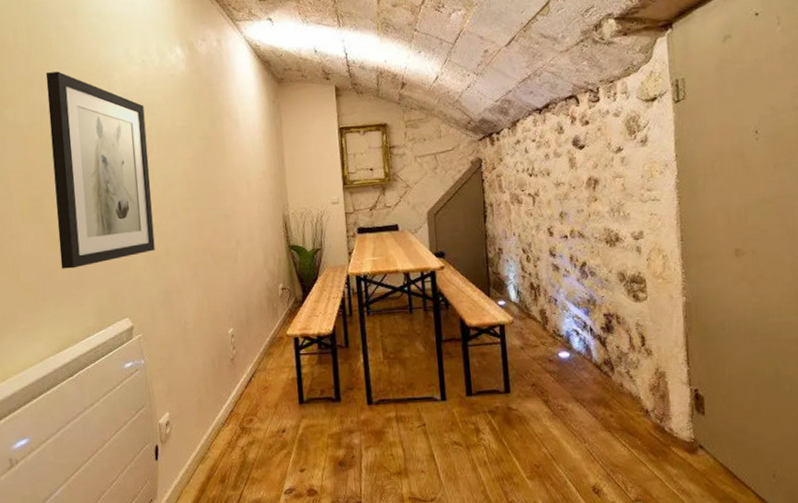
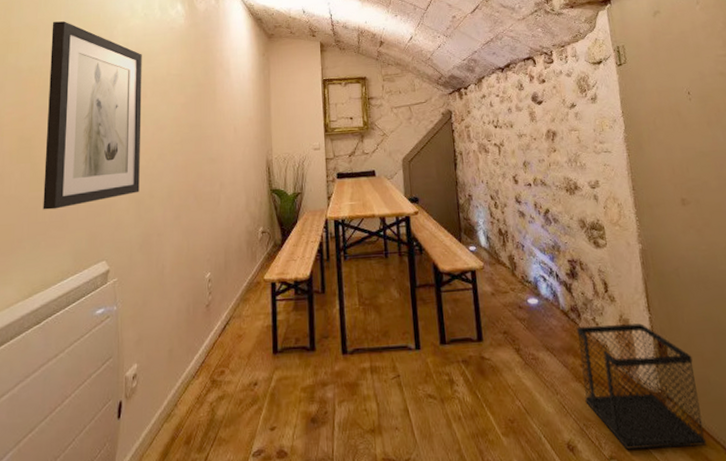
wastebasket: none [609,376,738,493] -> present [576,323,708,450]

